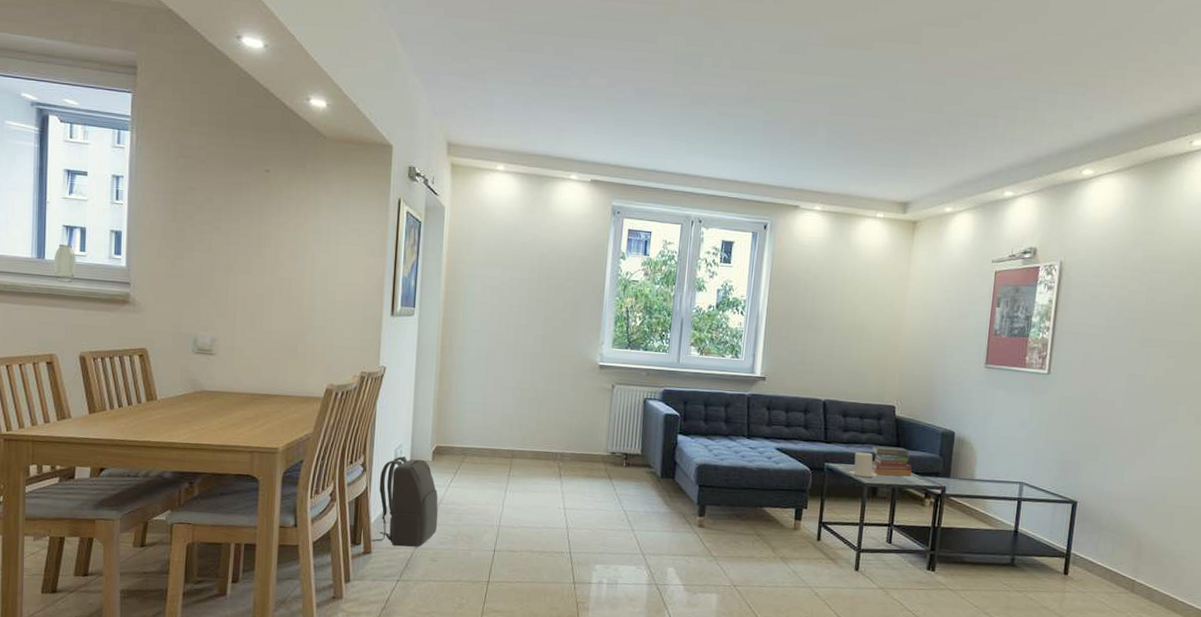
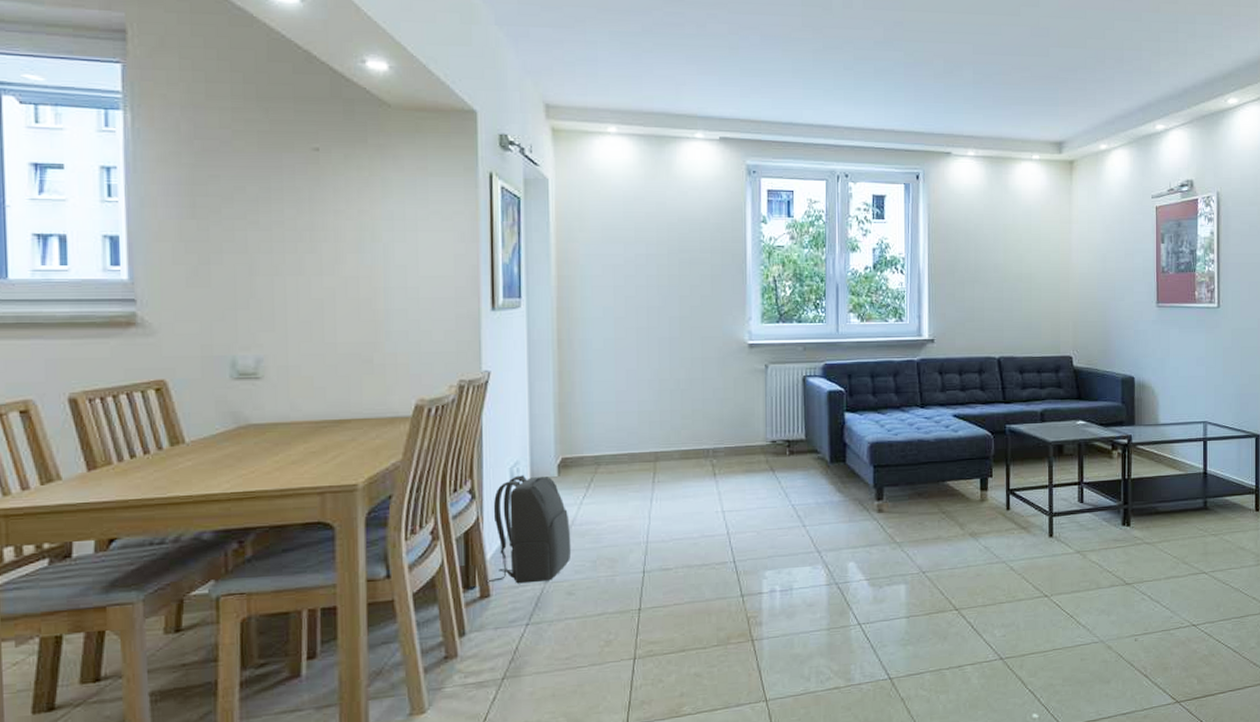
vase: present [53,244,76,282] -> none [21,258,55,305]
candle: present [848,452,878,478] -> none [1032,408,1062,437]
books: present [871,446,912,476] -> none [1054,399,1097,431]

